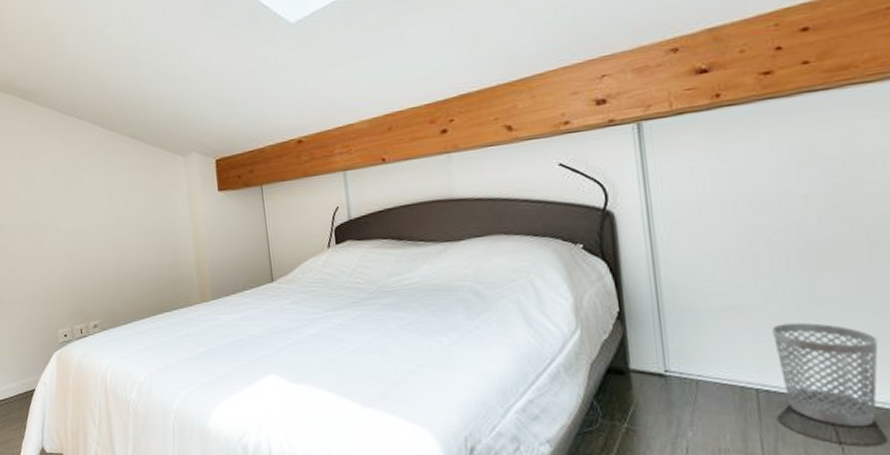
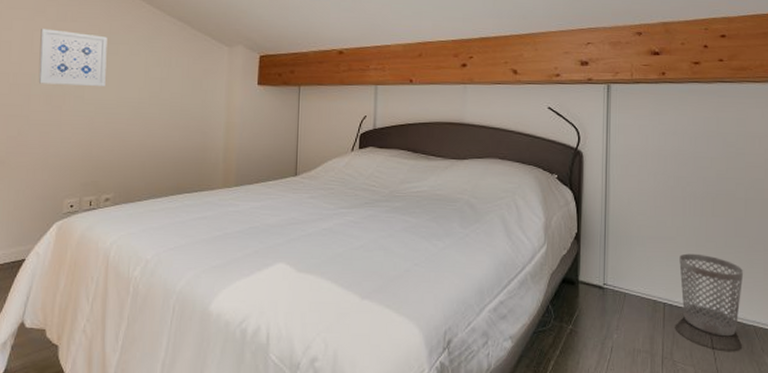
wall art: none [11,166,75,222] -> present [38,29,108,86]

